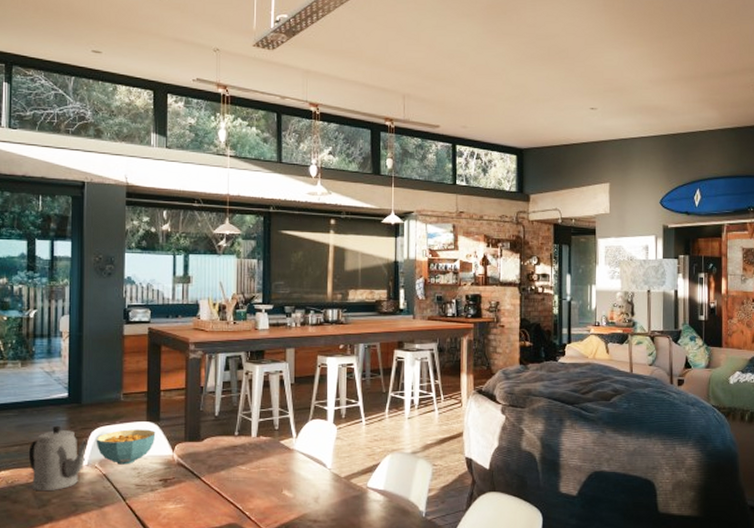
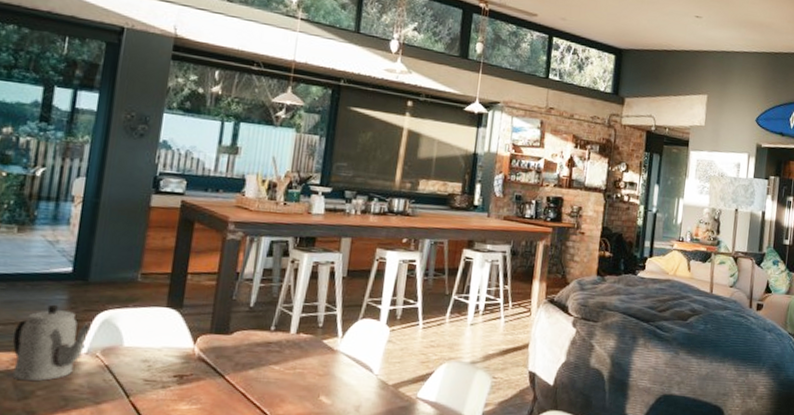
cereal bowl: present [96,429,156,465] -> none [100,315,176,356]

